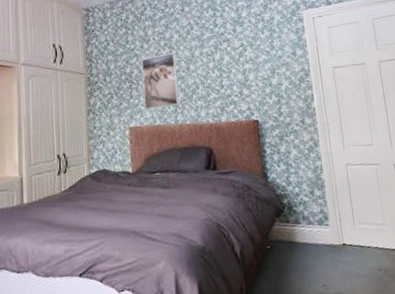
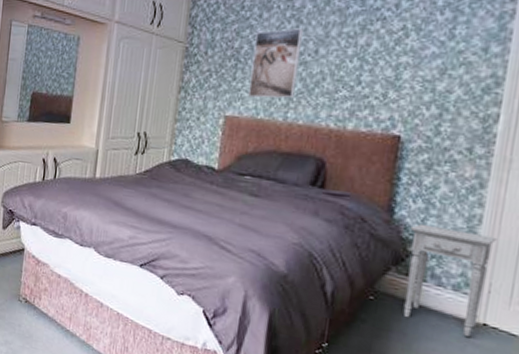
nightstand: none [280,179,340,257] -> present [403,223,497,336]

